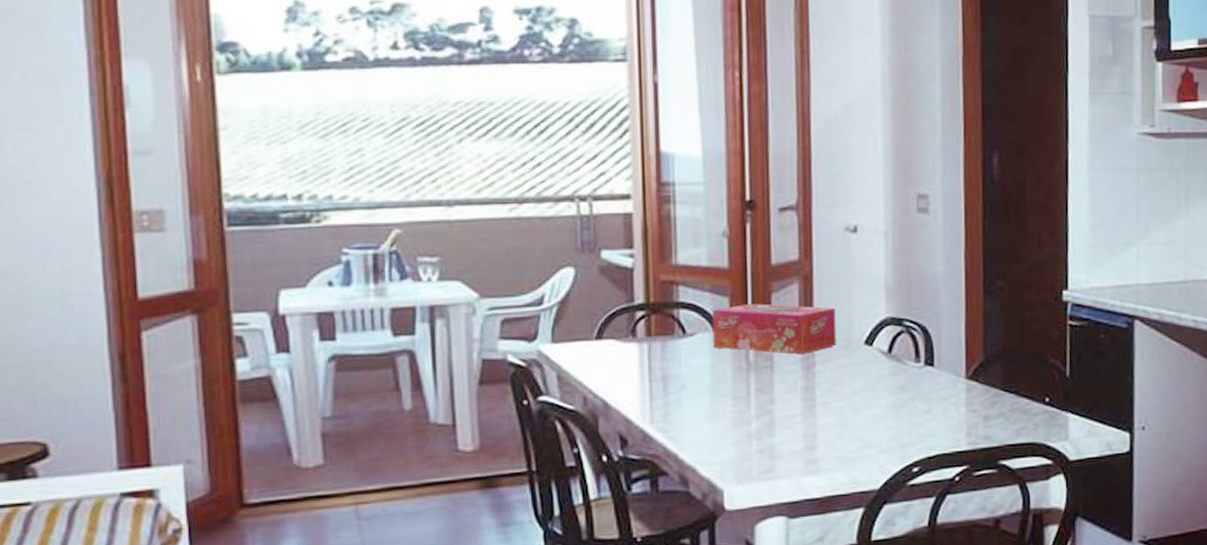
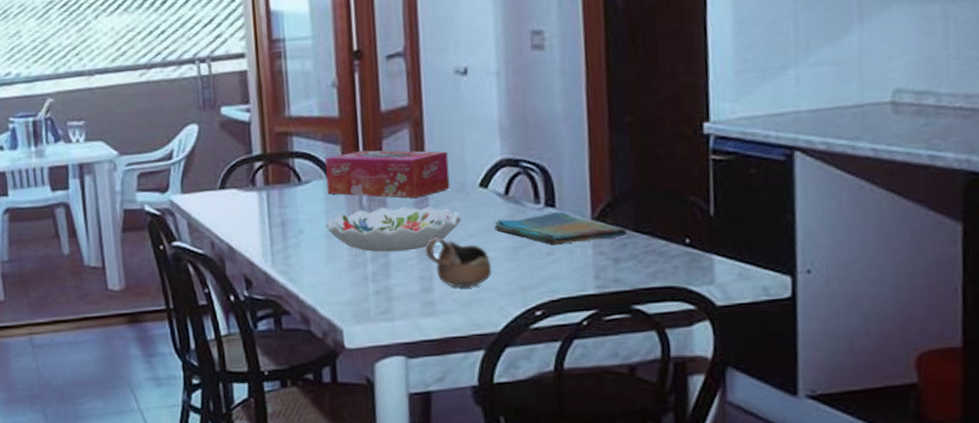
decorative bowl: none [710,362,847,410] -> present [326,206,462,253]
cup: none [810,395,874,445] -> present [425,238,492,287]
dish towel: none [876,370,996,403] -> present [493,211,627,245]

